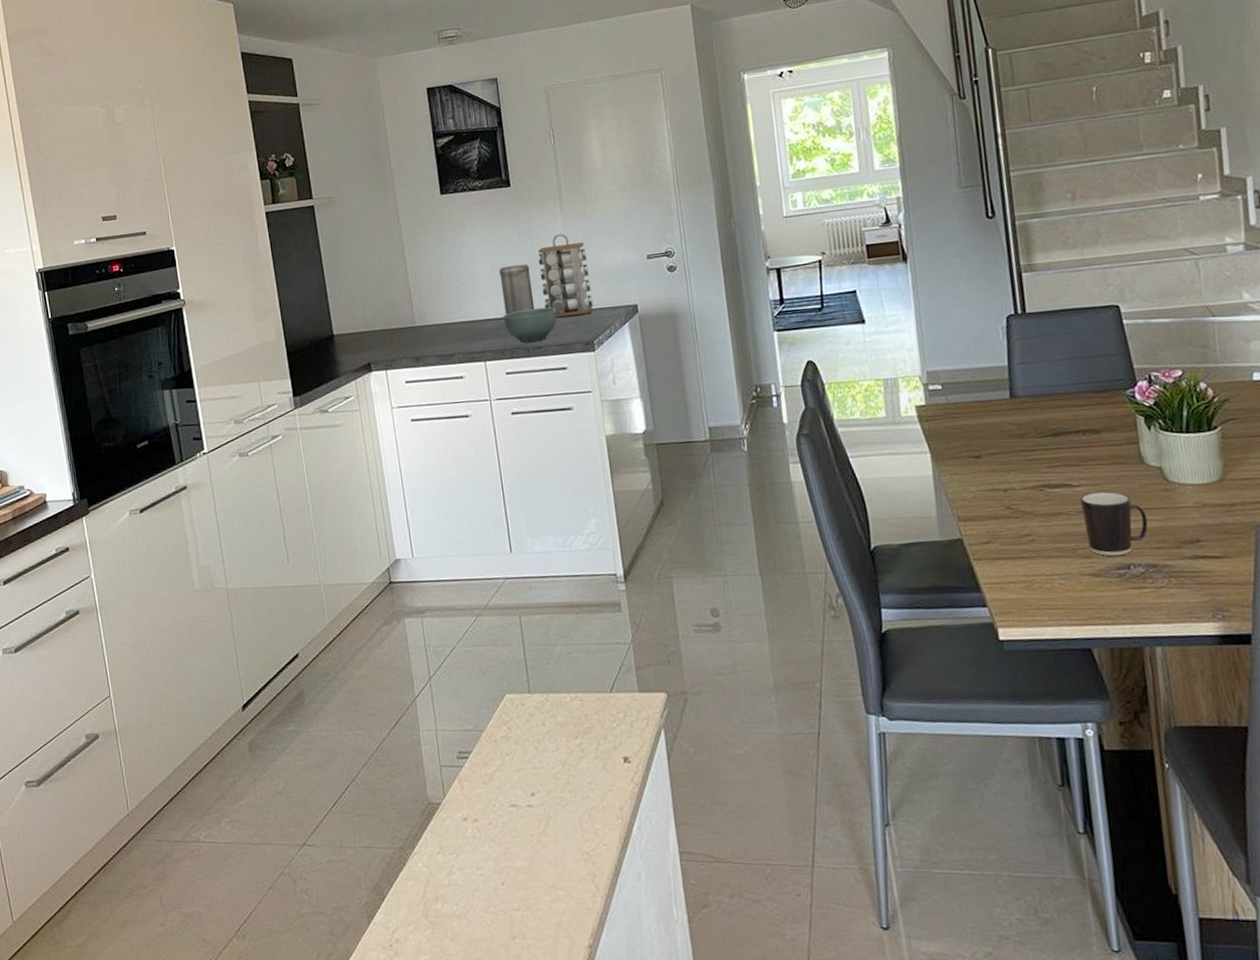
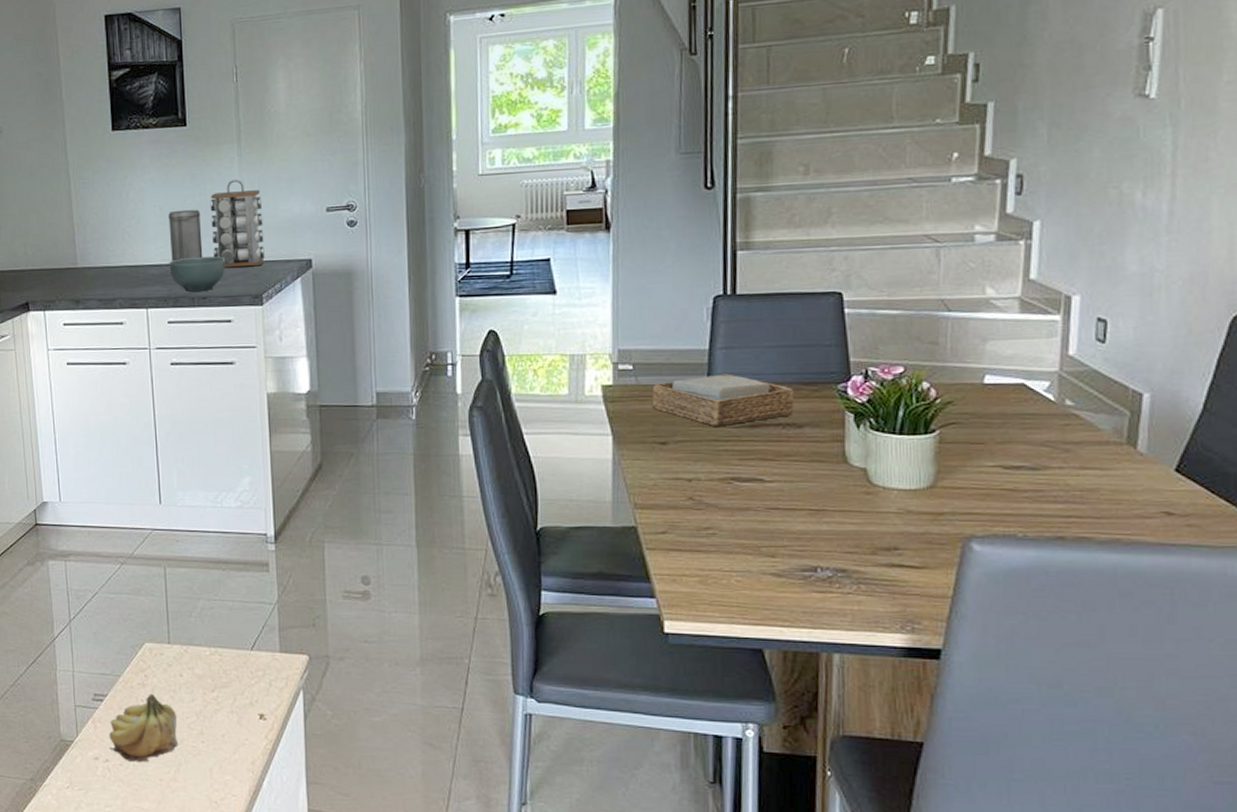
fruit: none [476,746,546,820] -> present [109,694,179,763]
napkin holder: none [961,387,1091,439] -> present [652,373,794,427]
mug: present [1080,491,1148,557] -> none [771,489,843,558]

